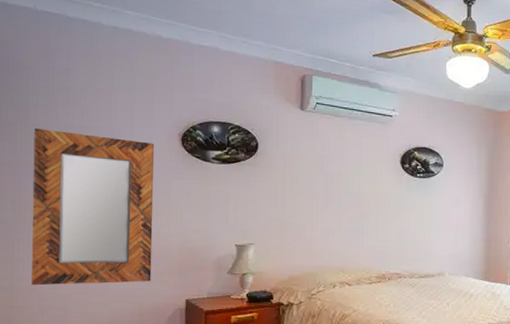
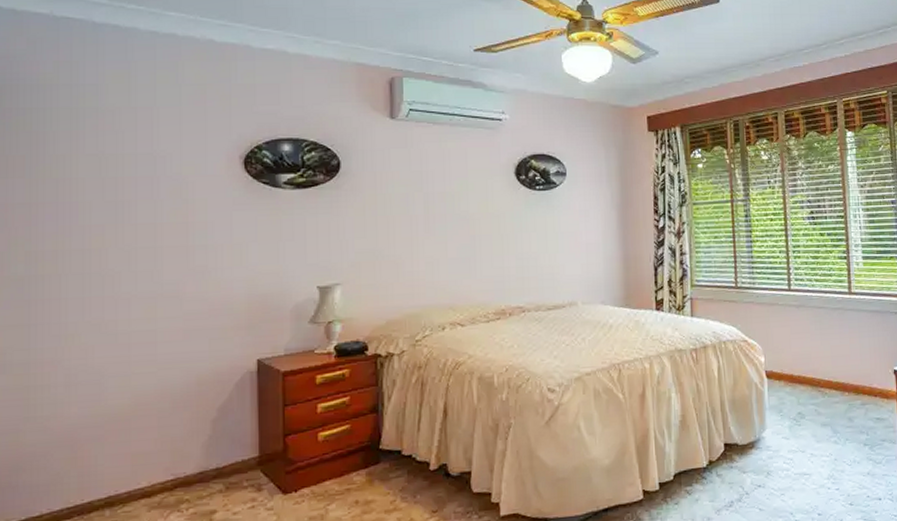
home mirror: present [31,128,155,286] -> none [53,160,212,358]

